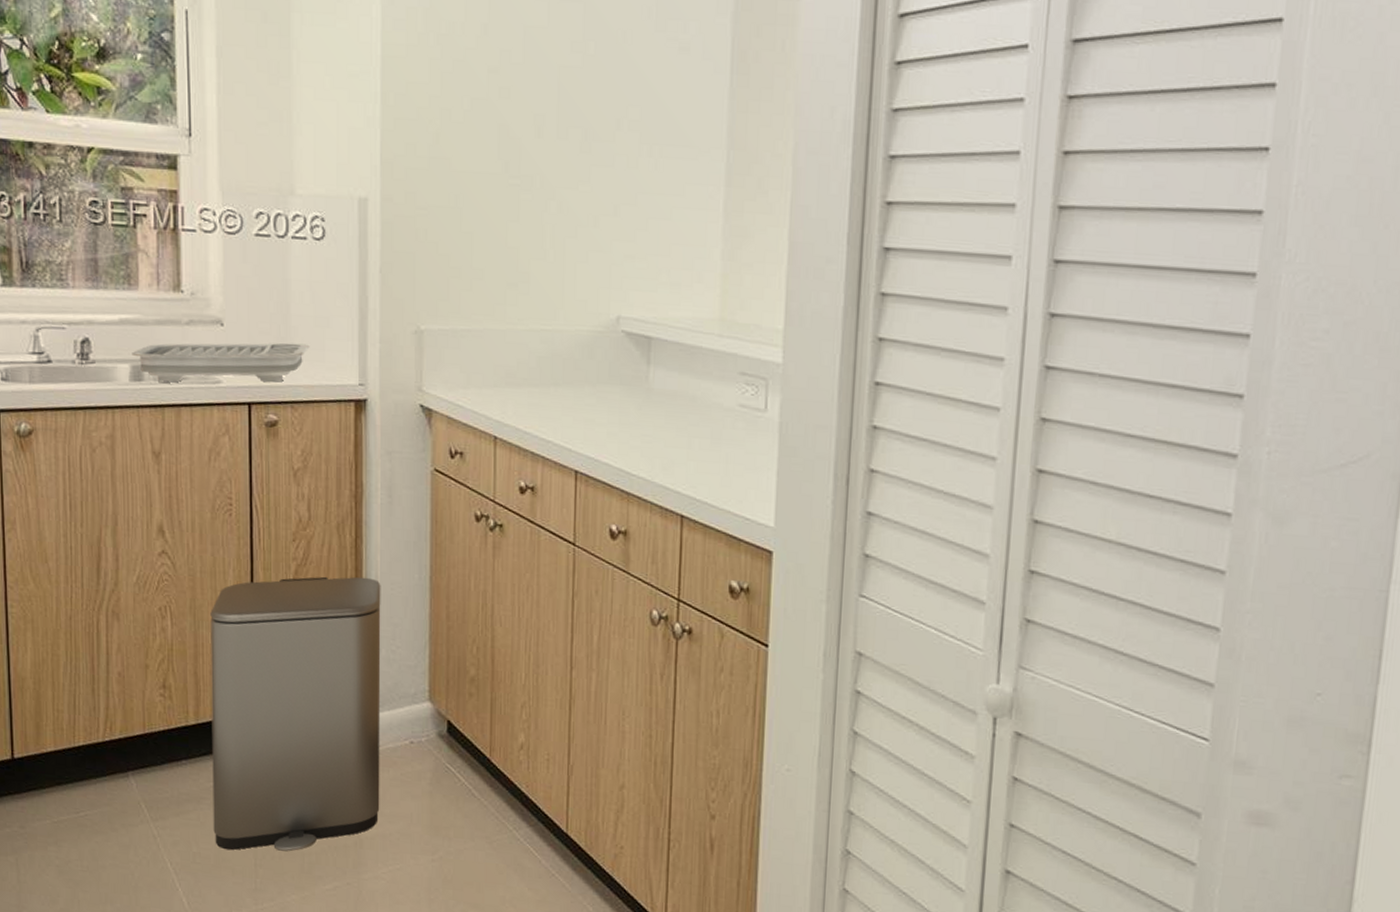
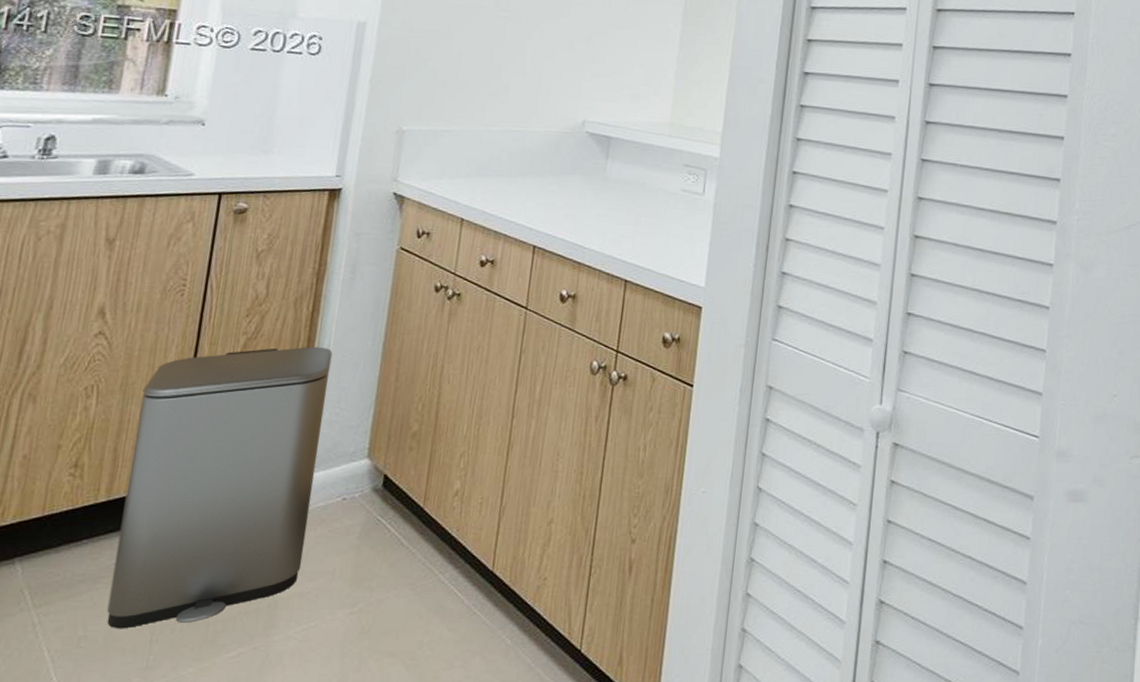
dish rack: present [132,342,310,383] -> none [100,140,291,176]

